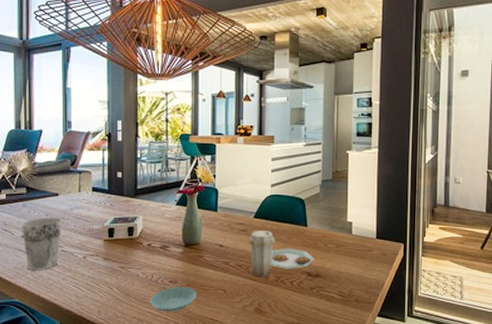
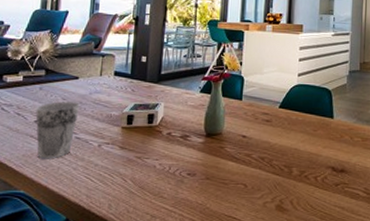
saucer: present [150,287,196,312] -> none [165,180,215,208]
plate: present [248,231,315,277] -> none [272,121,340,172]

